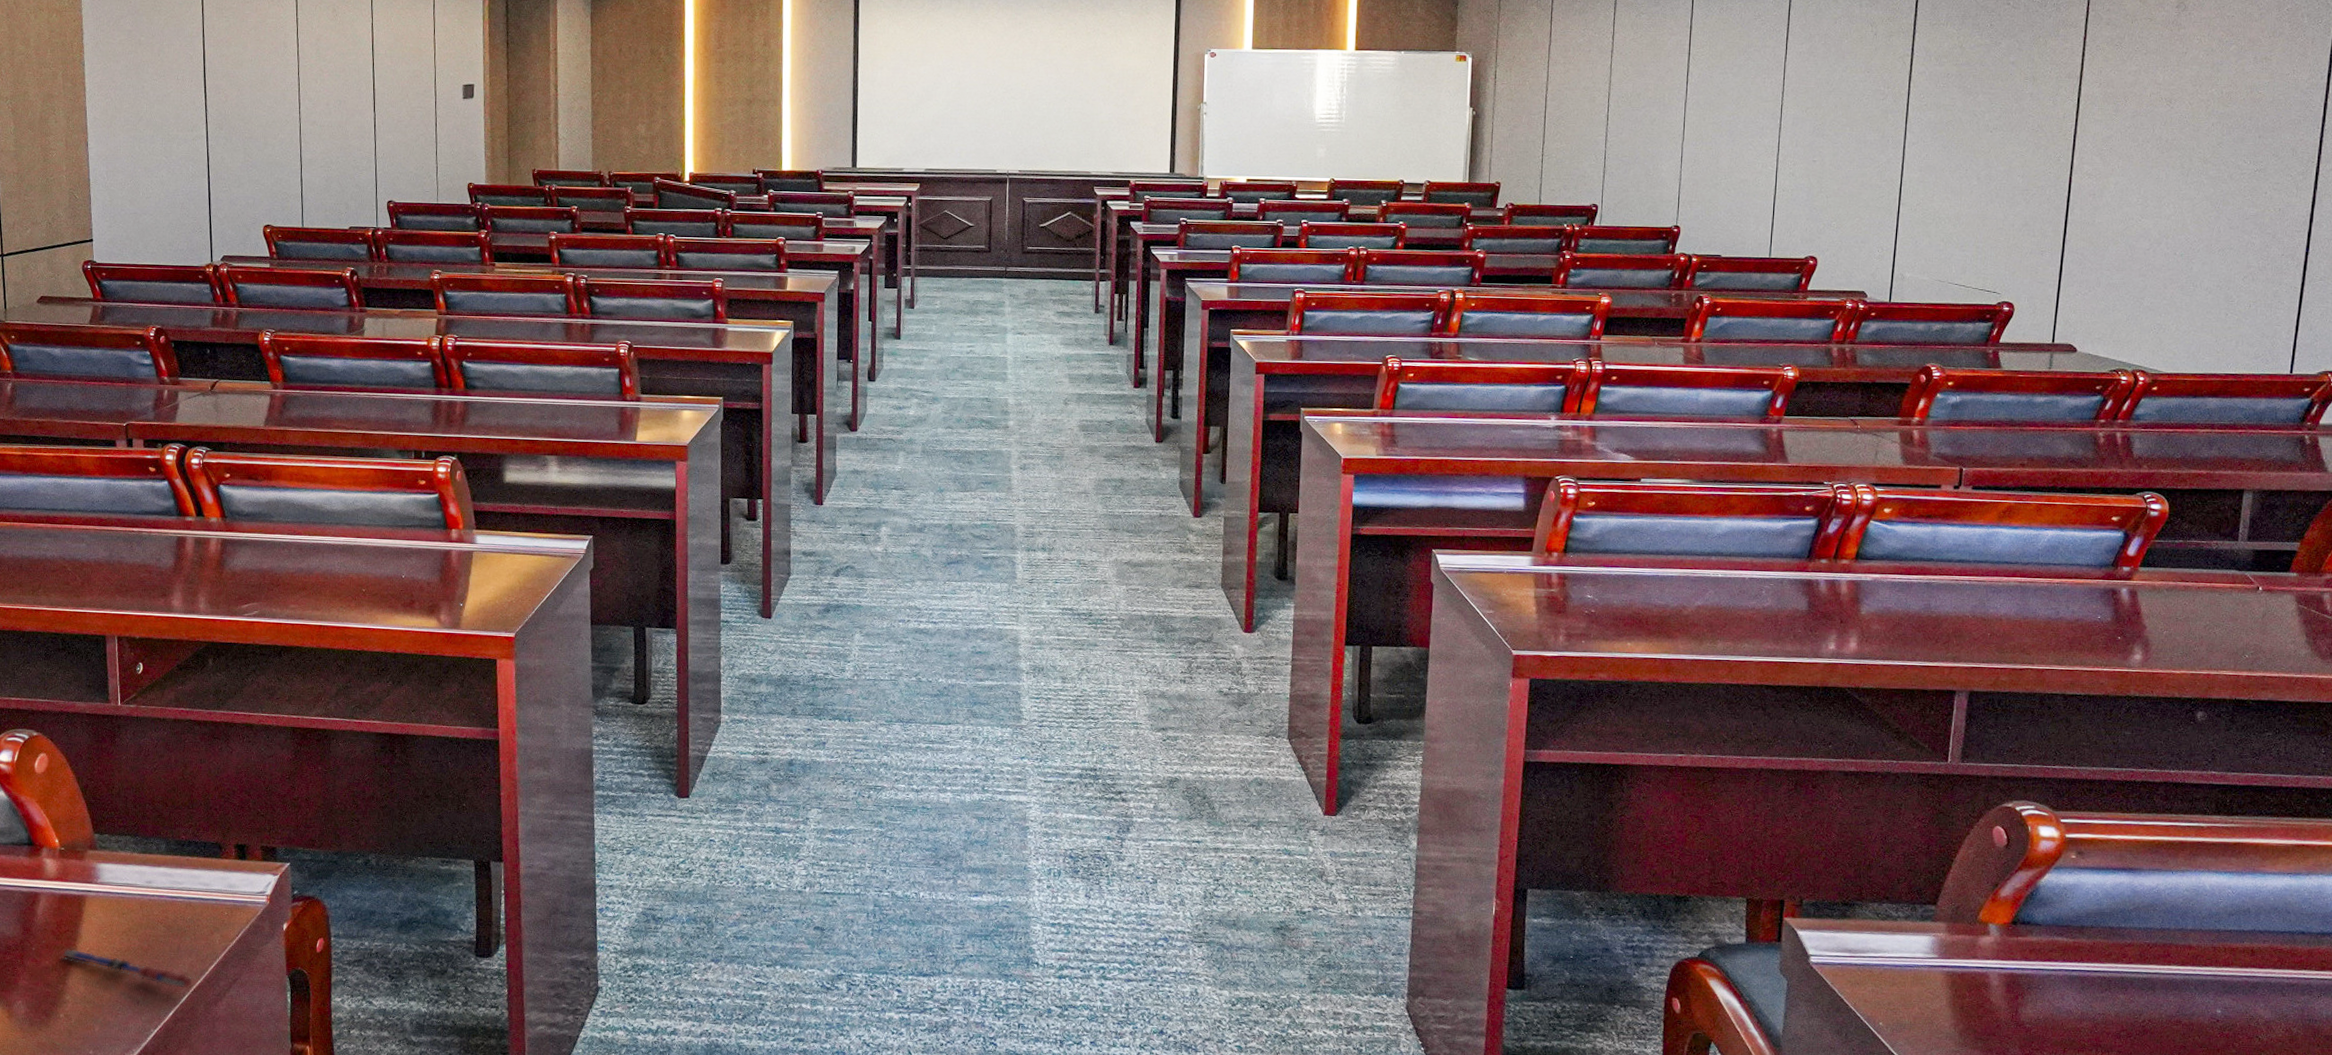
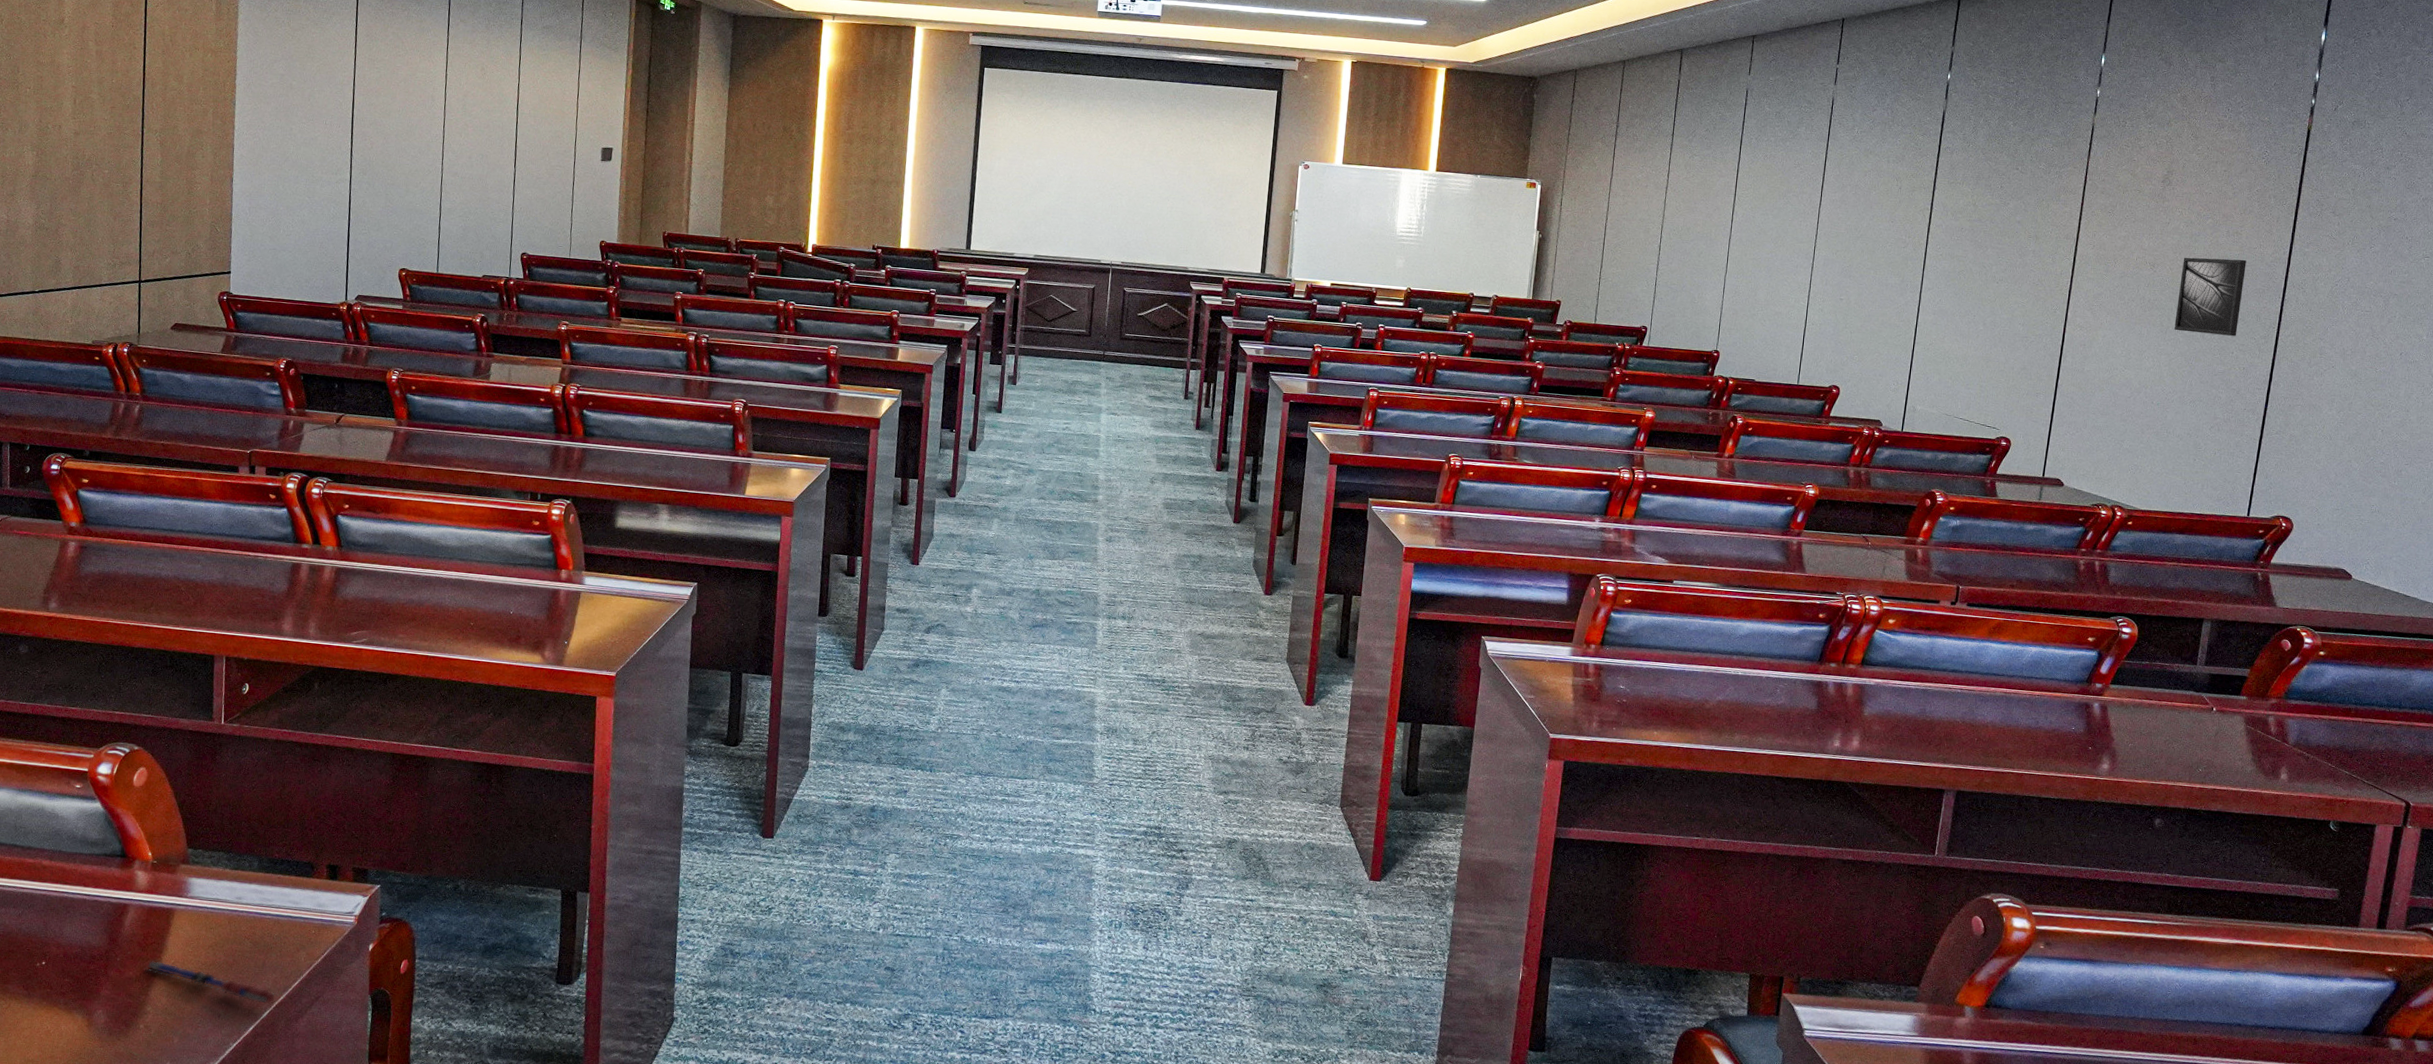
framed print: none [2197,88,2278,174] -> present [2174,257,2246,336]

